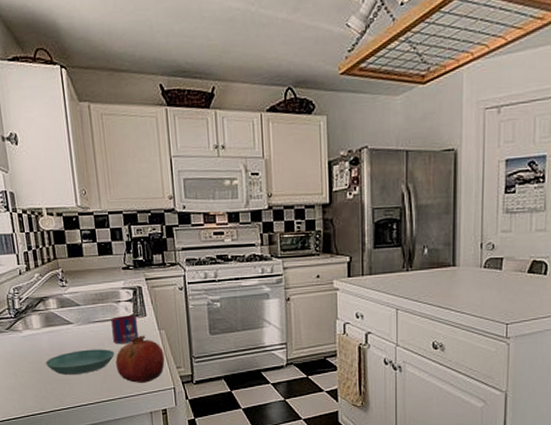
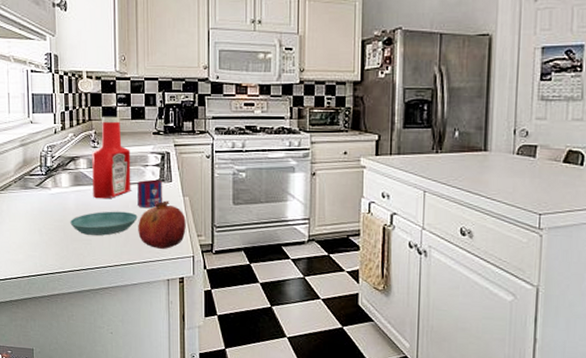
ketchup bottle: none [61,253,106,338] -> present [92,116,131,199]

